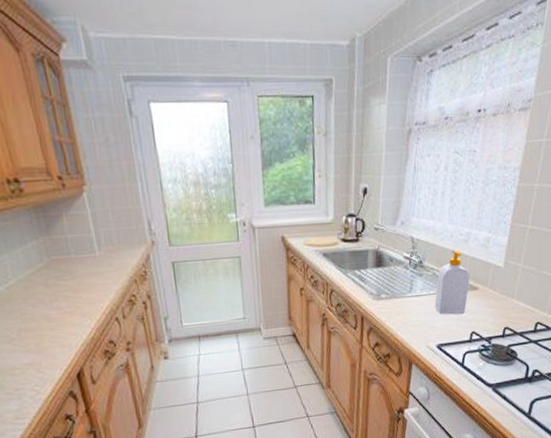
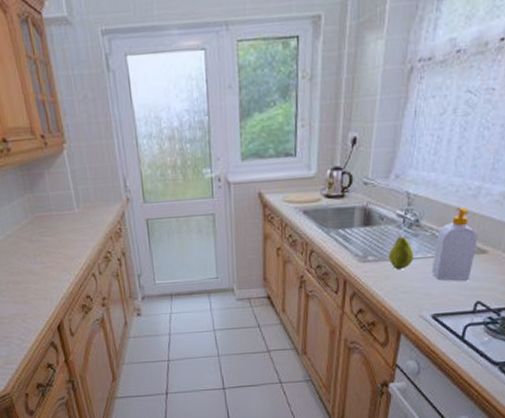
fruit: none [398,274,419,306] -> present [388,234,413,270]

